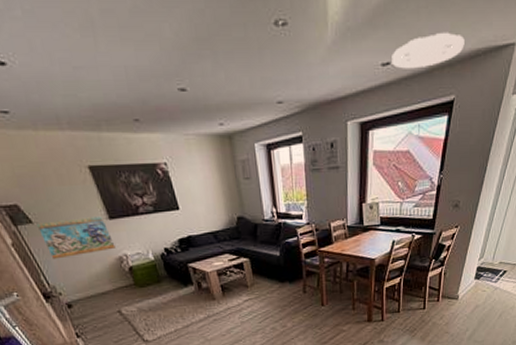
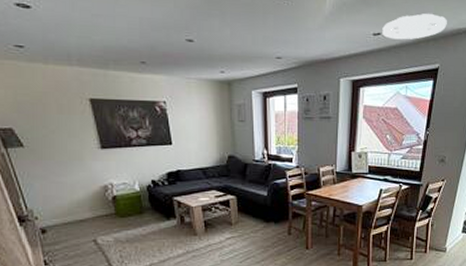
decorative wall panel: present [36,216,116,260] -> none [27,145,102,183]

